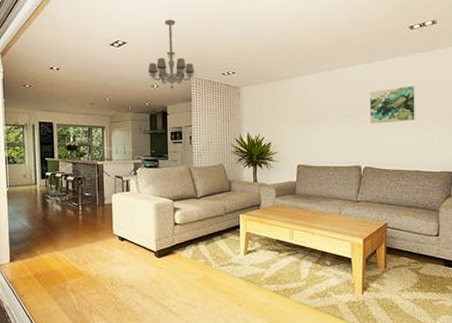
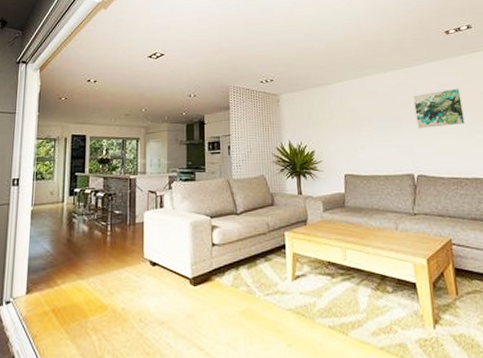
chandelier: present [148,19,195,89] -> none [185,31,233,99]

